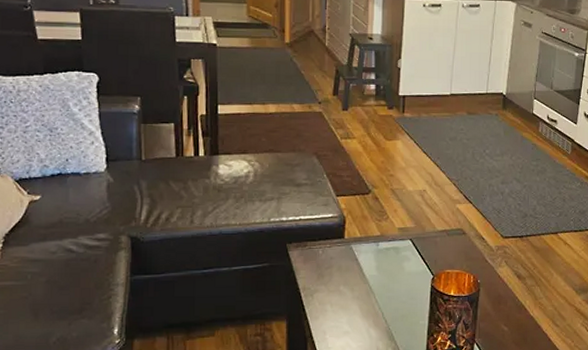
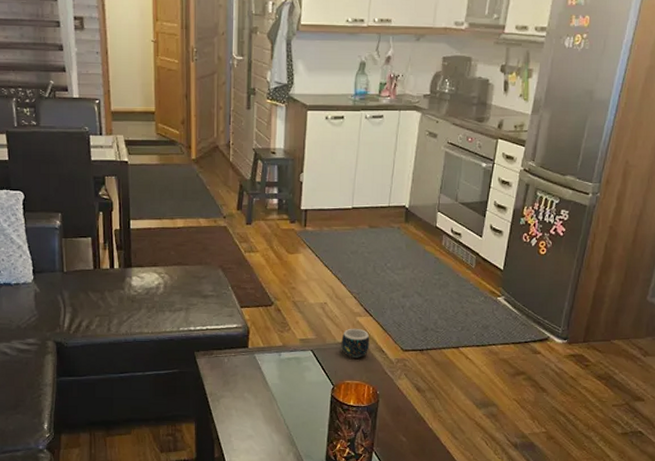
mug: none [441,216,470,246] -> present [341,328,370,358]

